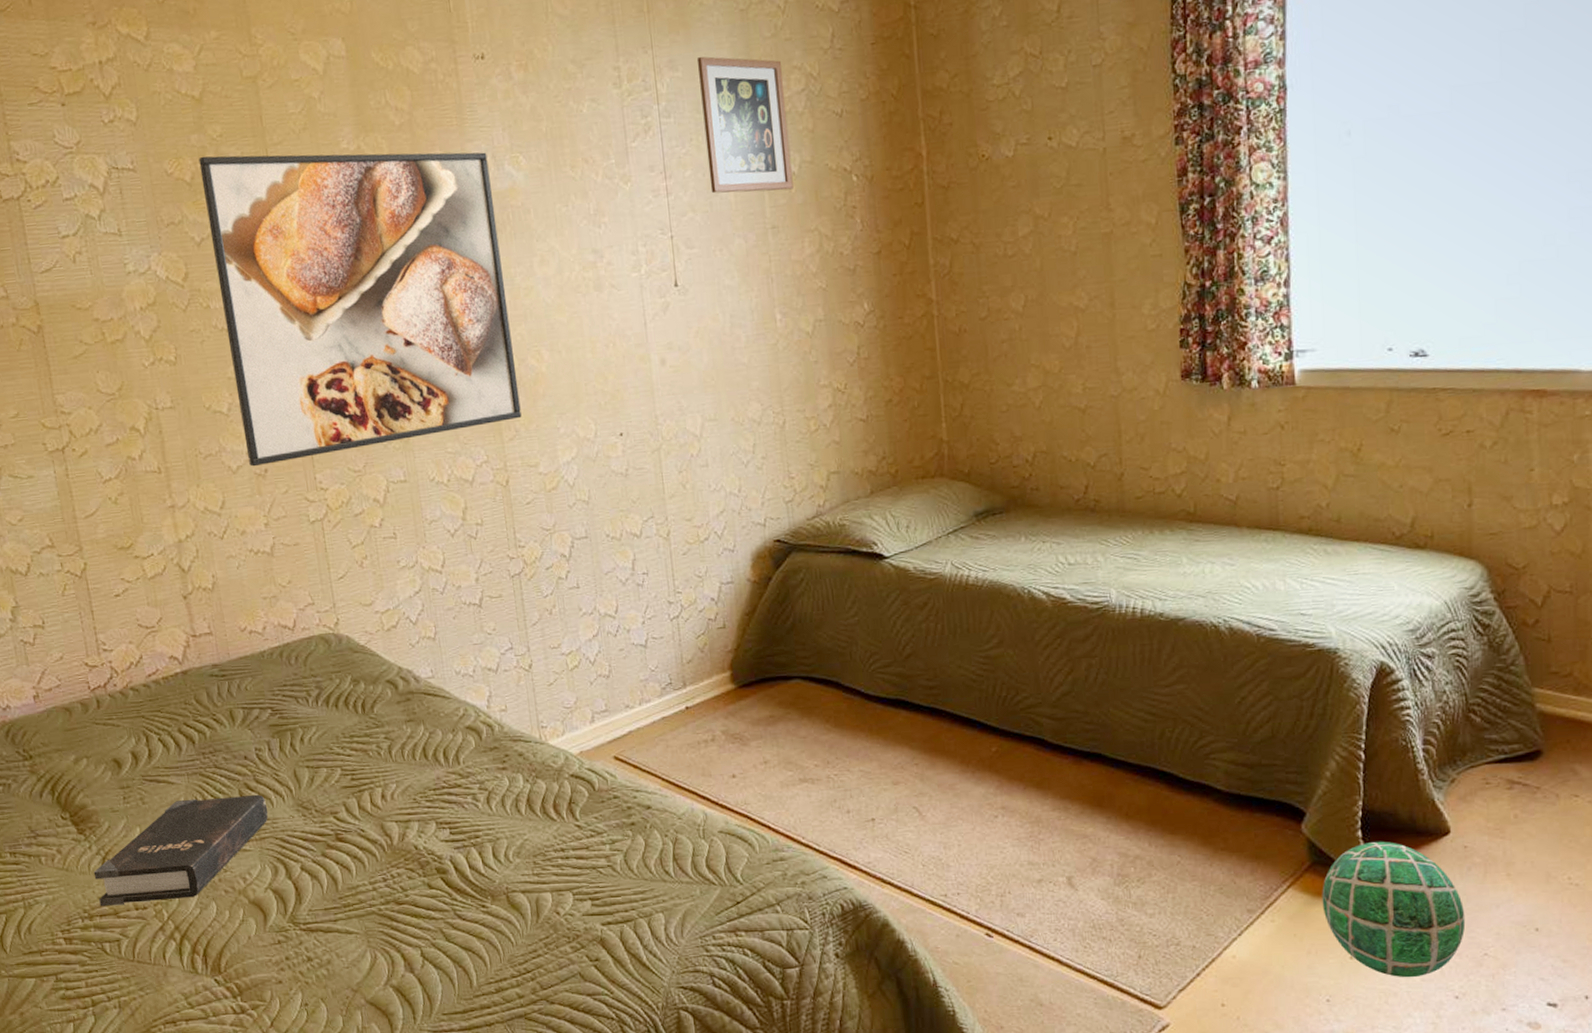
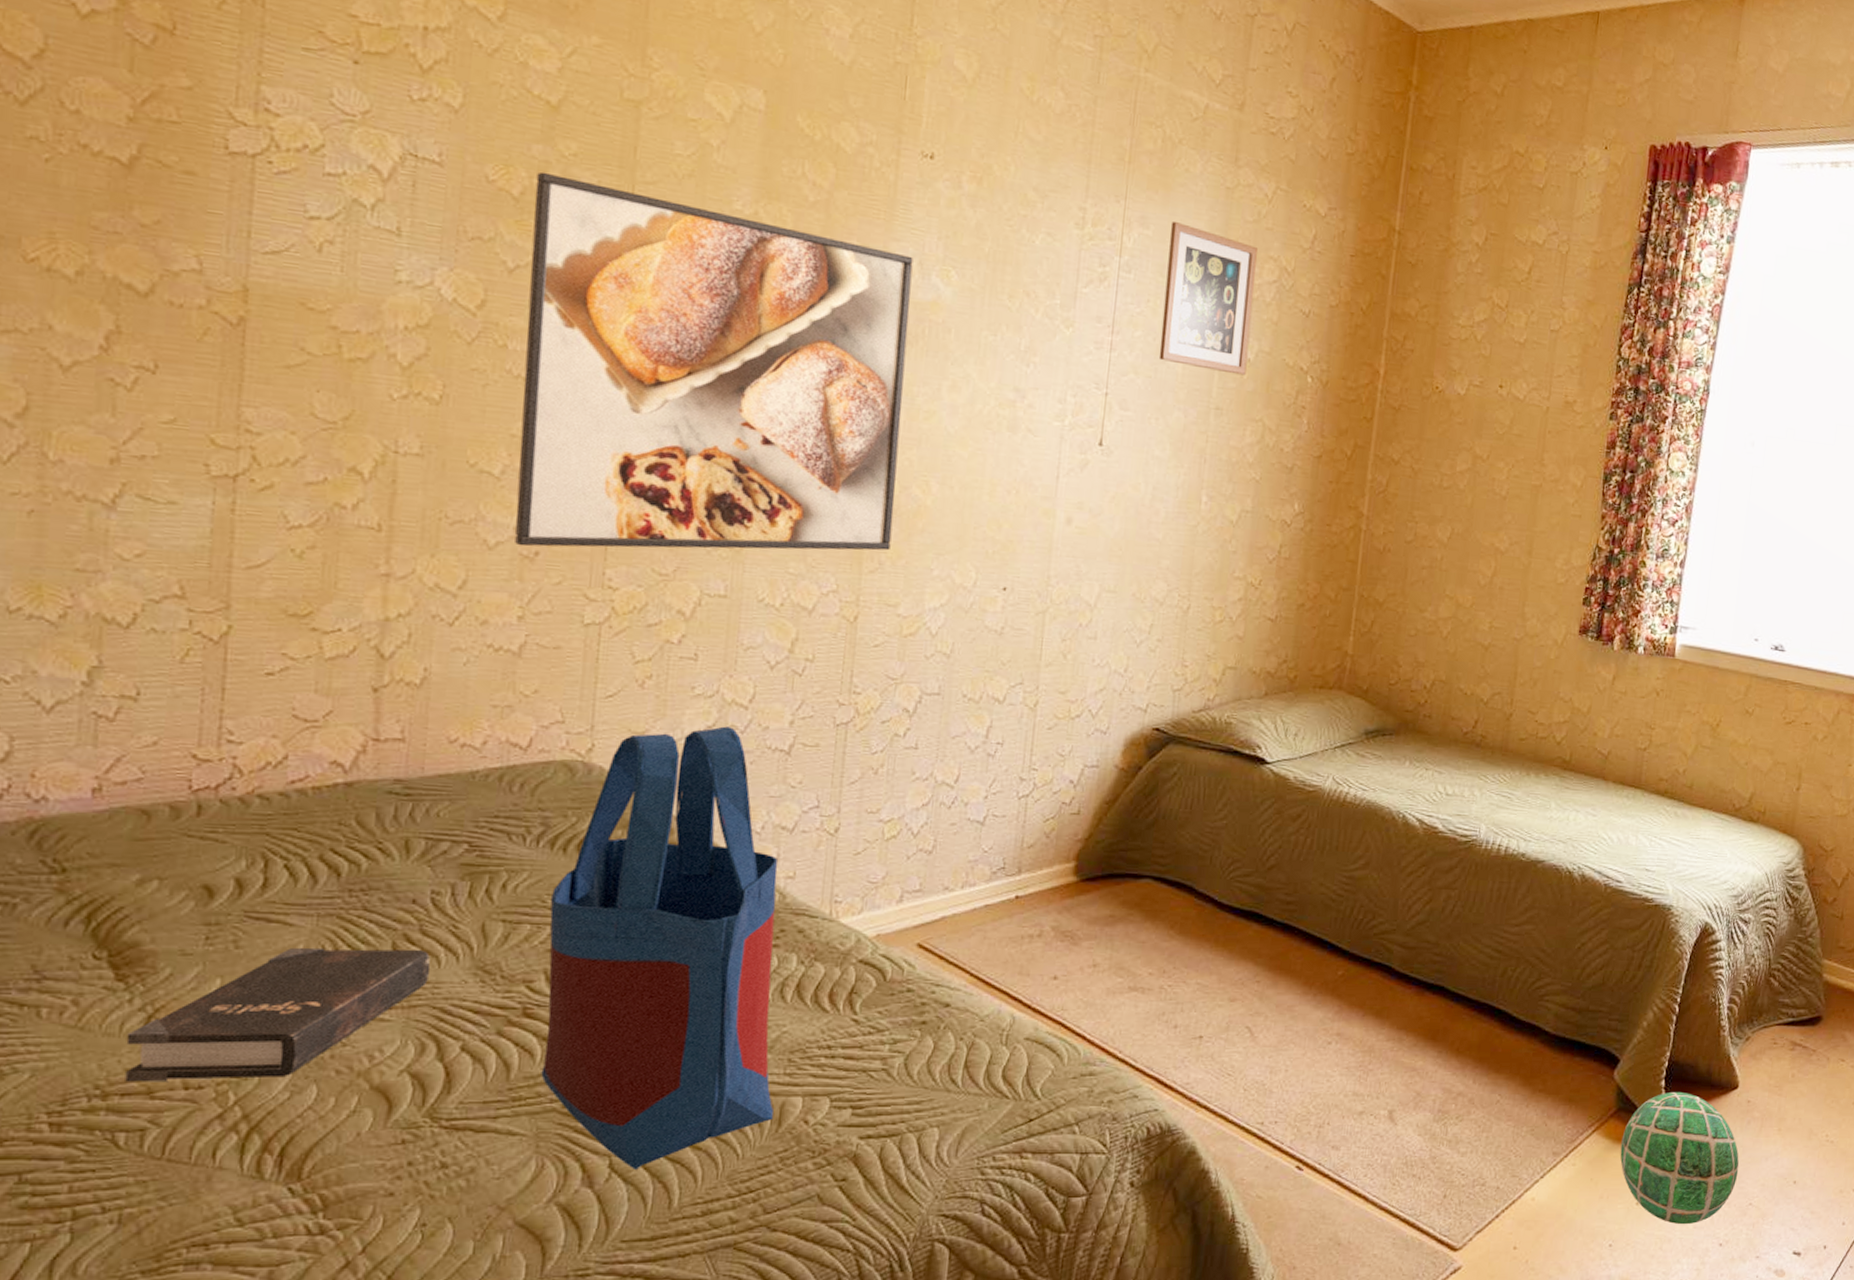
tote bag: none [335,590,532,957] -> present [541,726,778,1170]

